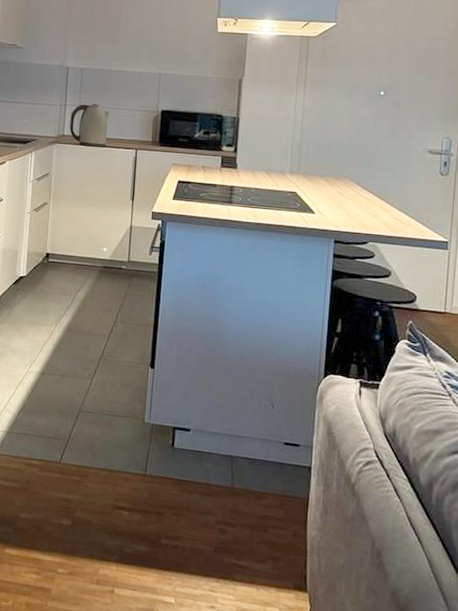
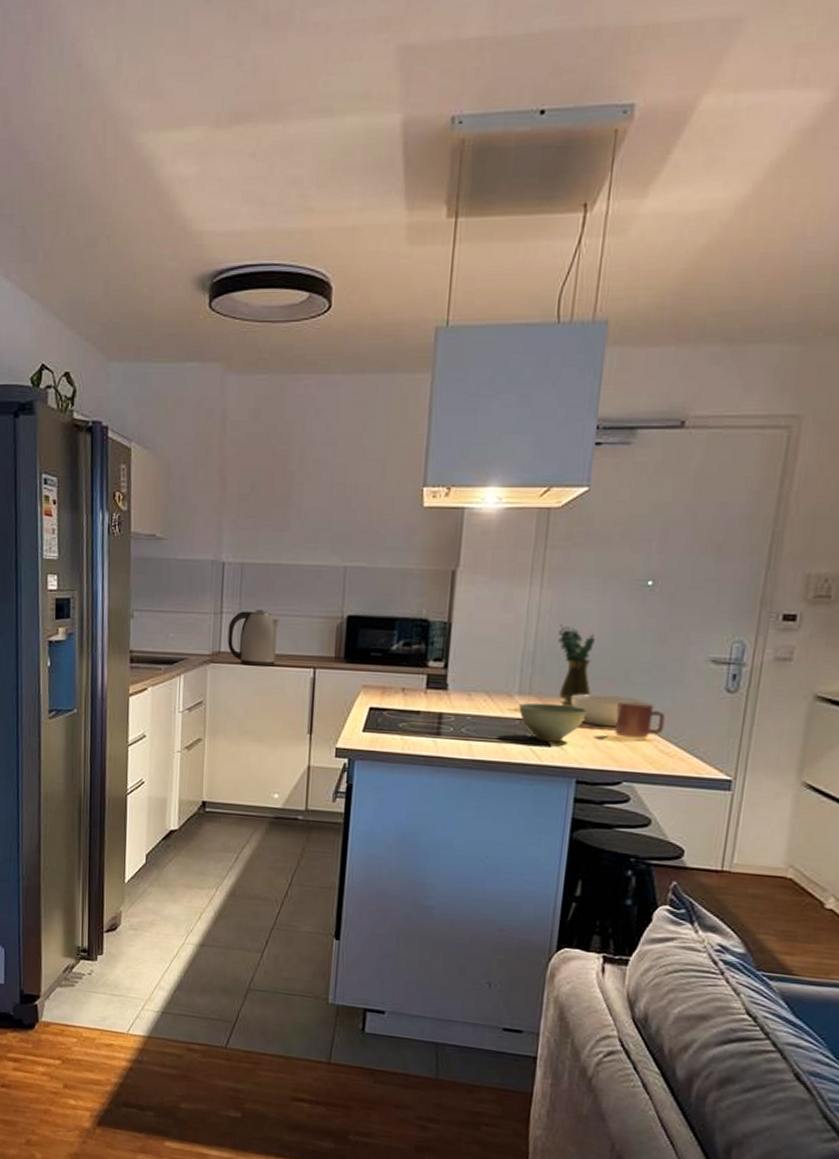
bowl: none [290,179,342,211] -> present [519,702,589,742]
vase: none [318,121,344,184] -> present [558,624,595,708]
bowl: none [328,174,382,200] -> present [570,693,645,727]
mug: none [360,180,398,210] -> present [614,701,665,740]

